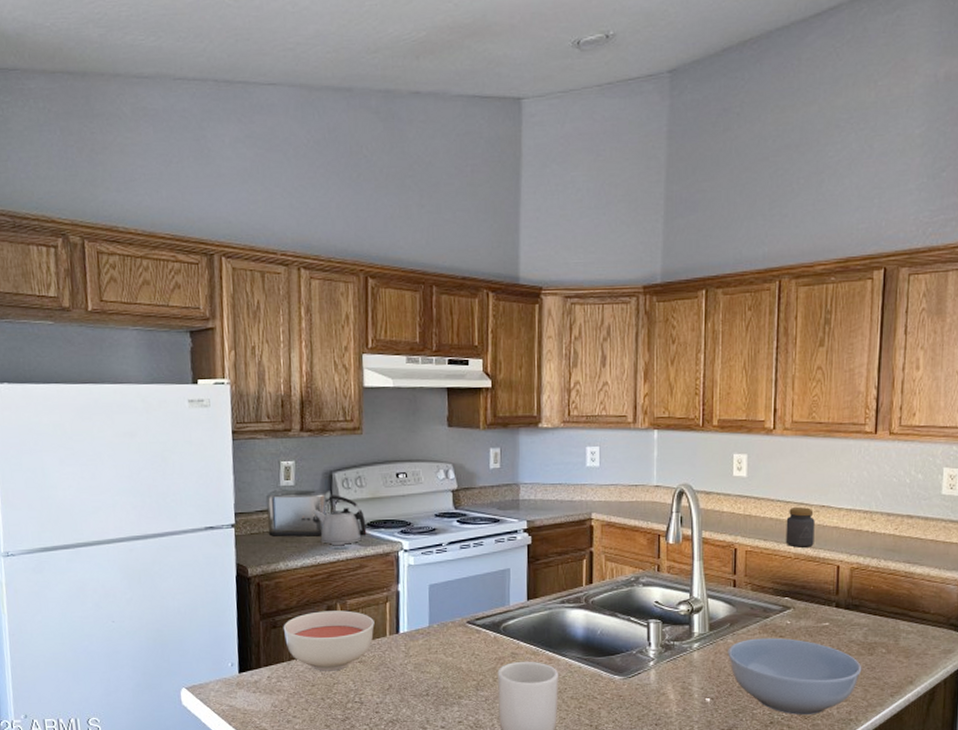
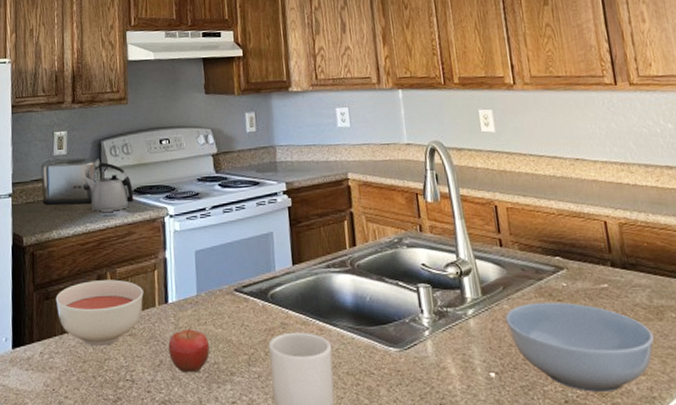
fruit: none [398,655,440,696] -> present [168,327,210,373]
jar: present [785,507,815,548] -> none [542,161,576,203]

